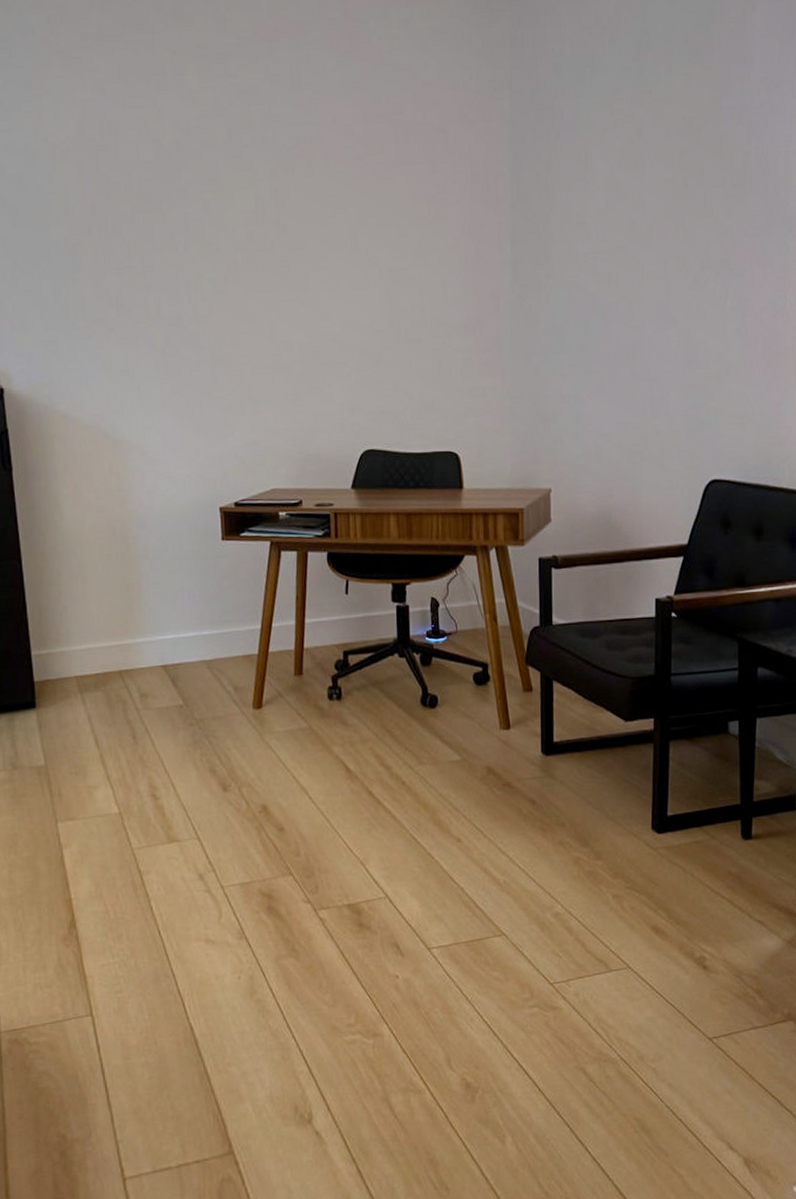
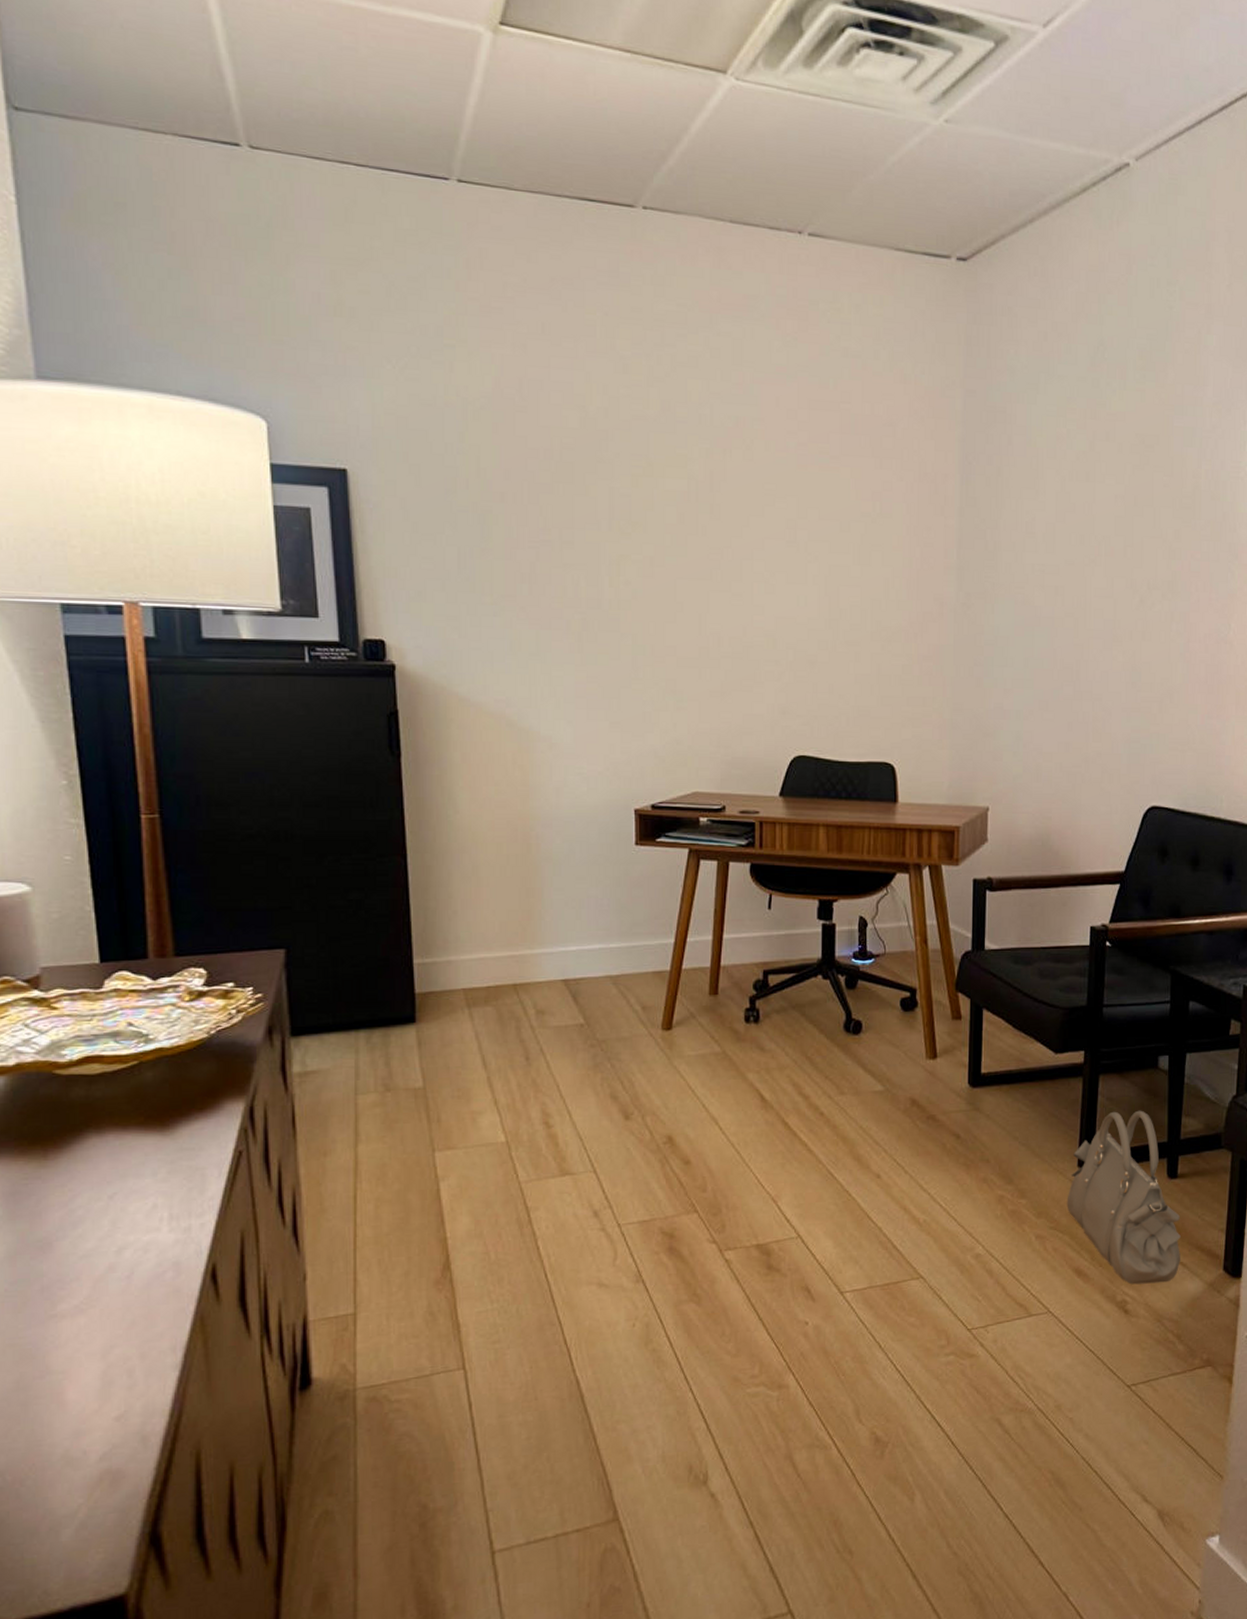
shoulder bag: none [642,774,758,942] -> present [1066,1110,1181,1285]

